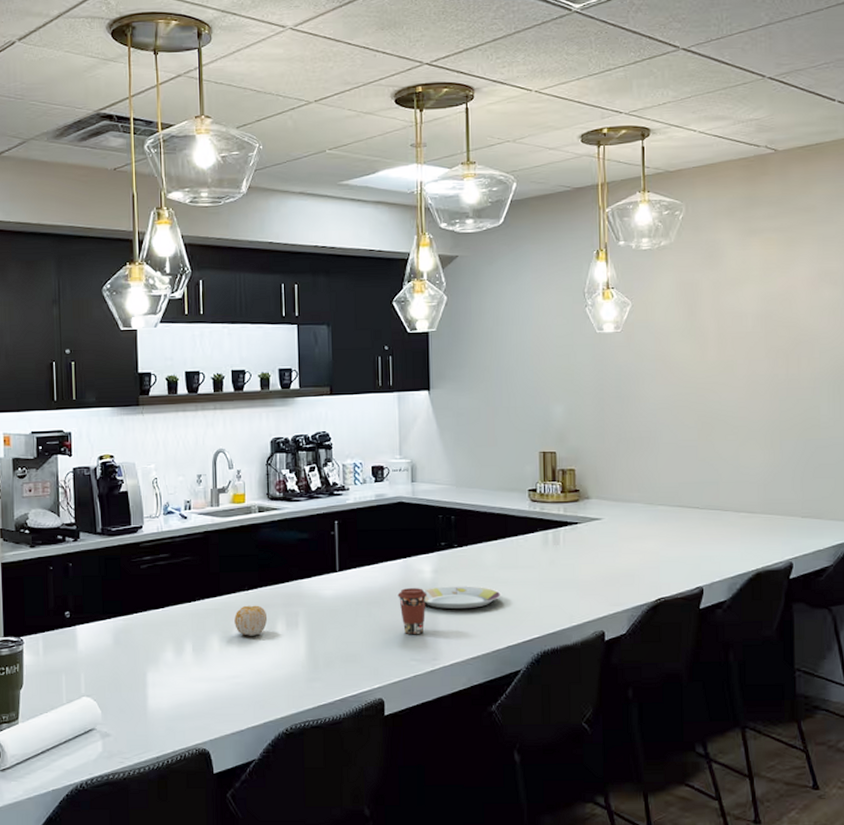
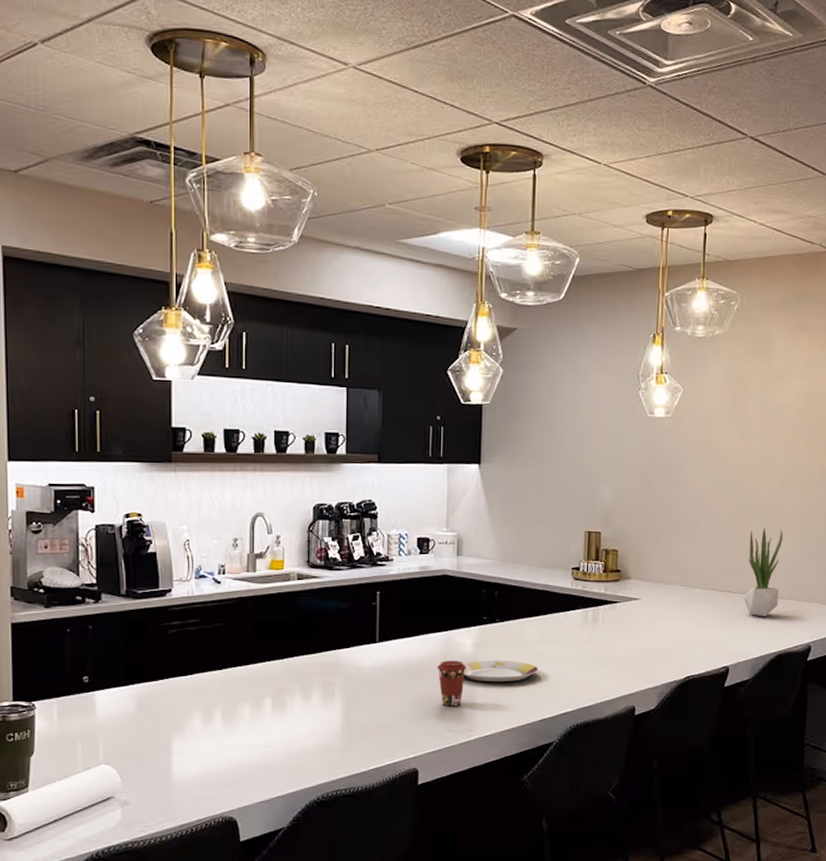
fruit: present [234,605,268,636] -> none [268,674,303,705]
potted plant: none [713,439,752,533] -> present [743,528,783,616]

